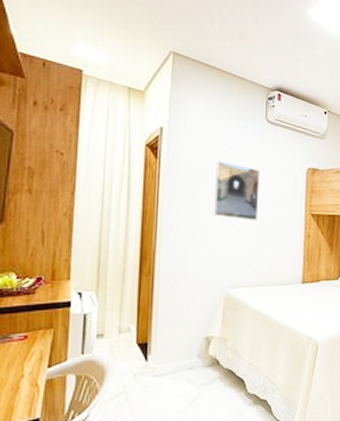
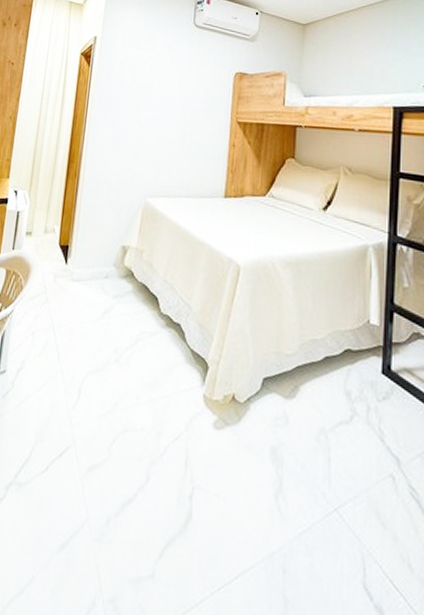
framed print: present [213,161,260,221] -> none [136,67,185,128]

